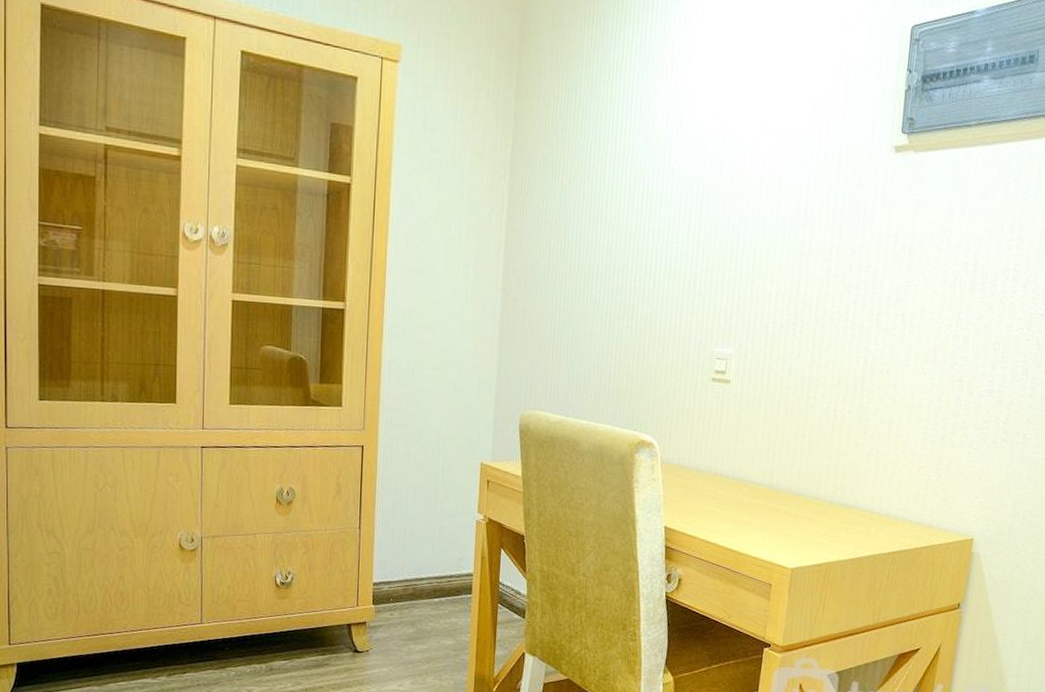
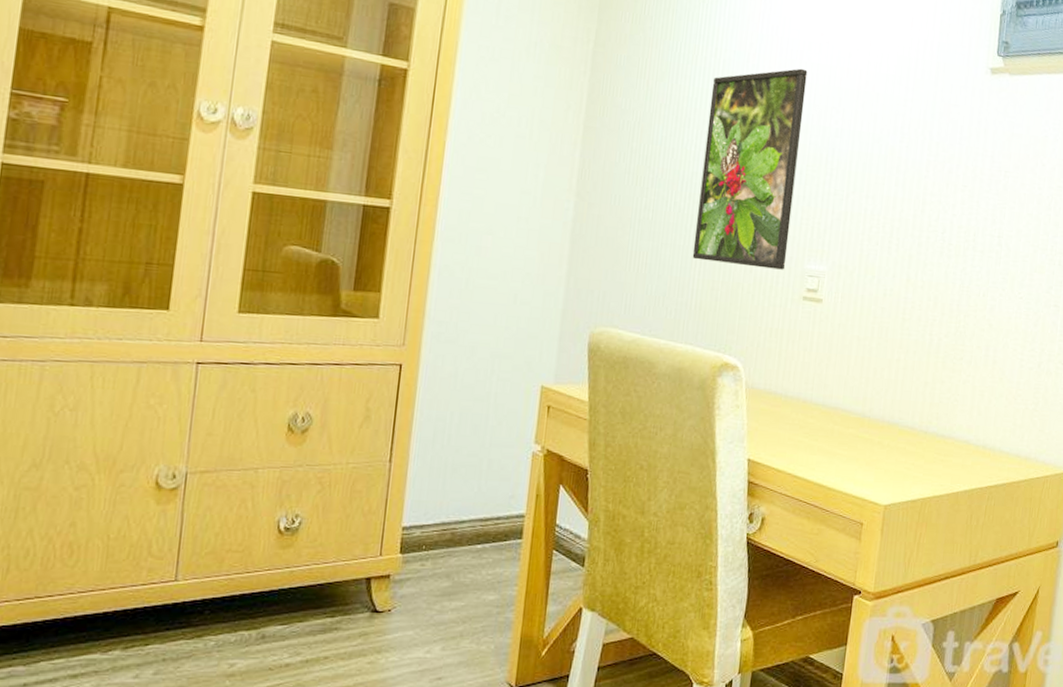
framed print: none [608,159,712,354] -> present [692,68,808,270]

